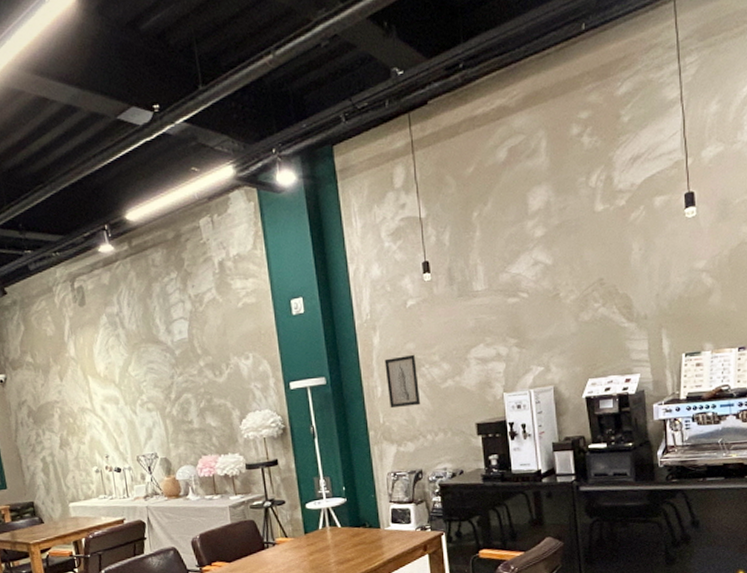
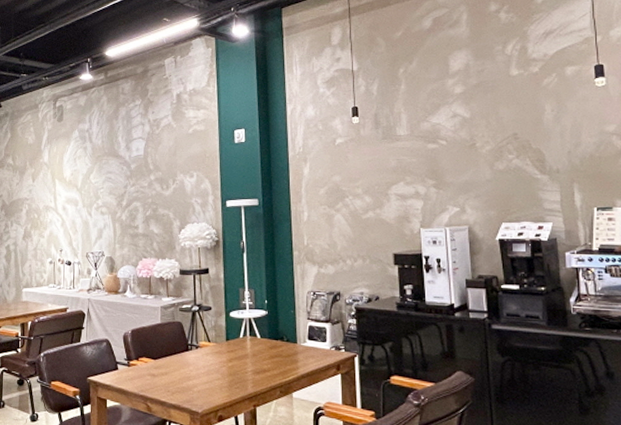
wall art: present [384,355,421,409] -> none [312,187,343,233]

